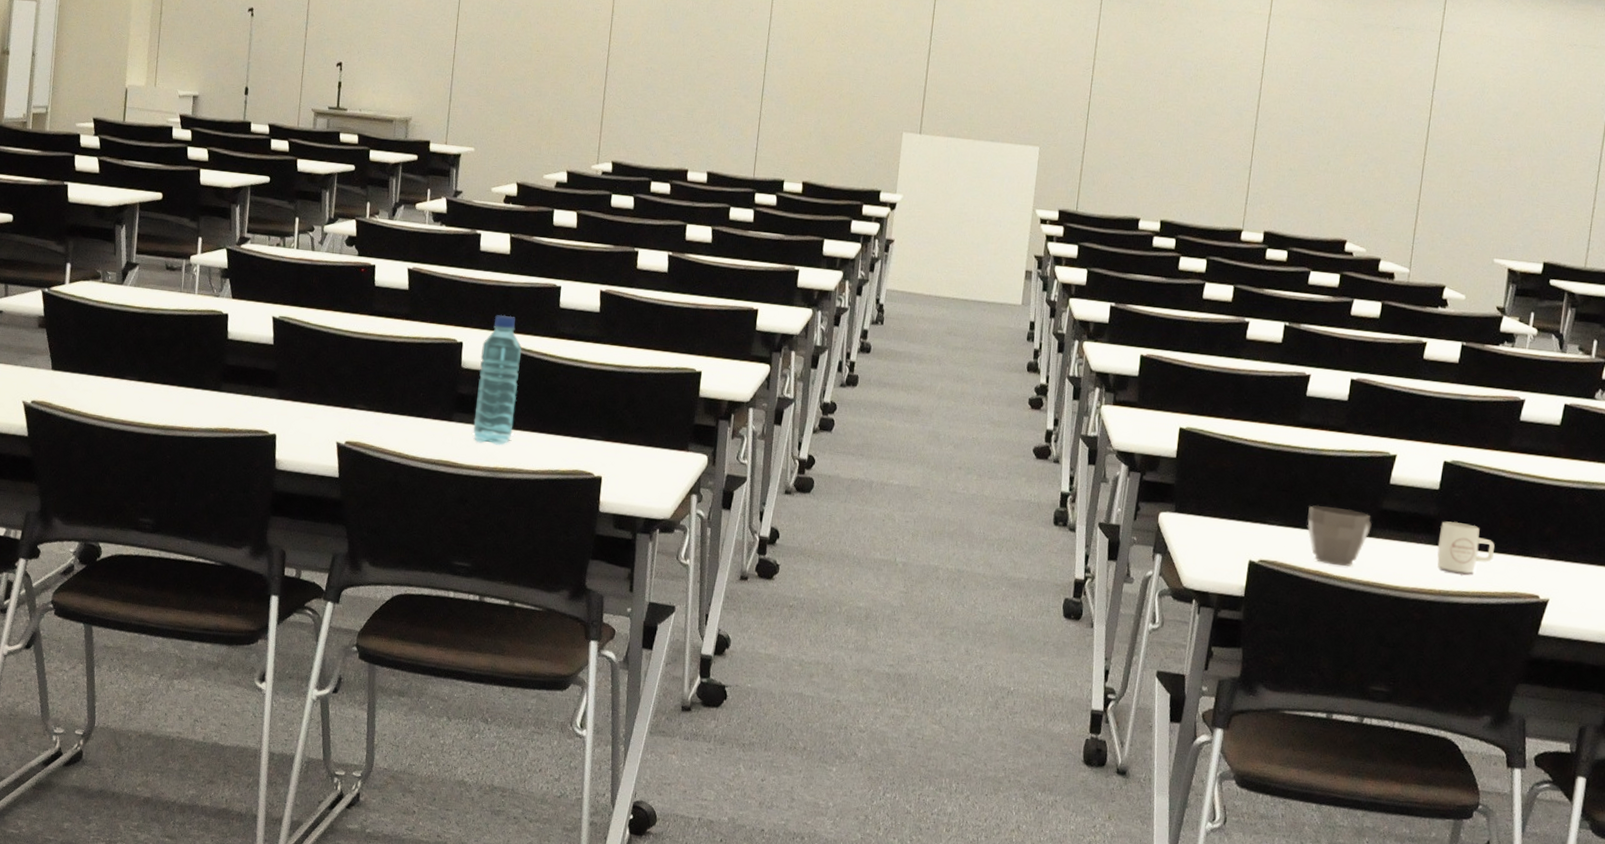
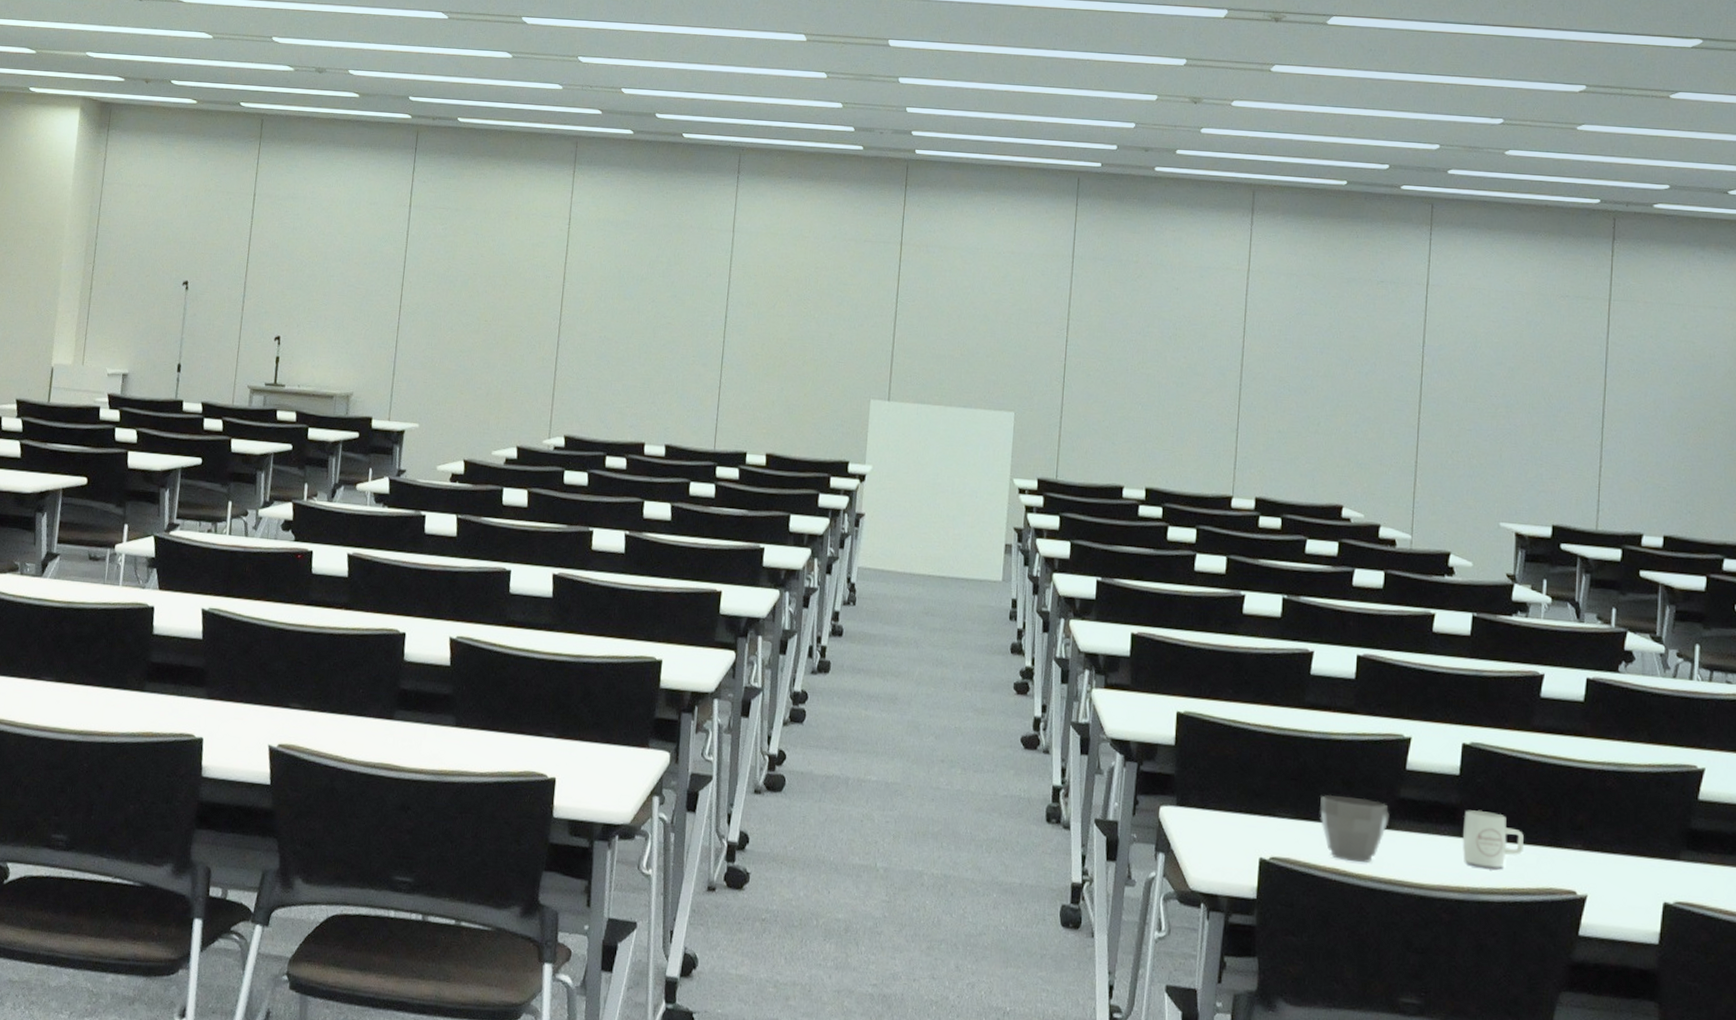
water bottle: present [473,314,522,446] -> none [416,602,469,746]

